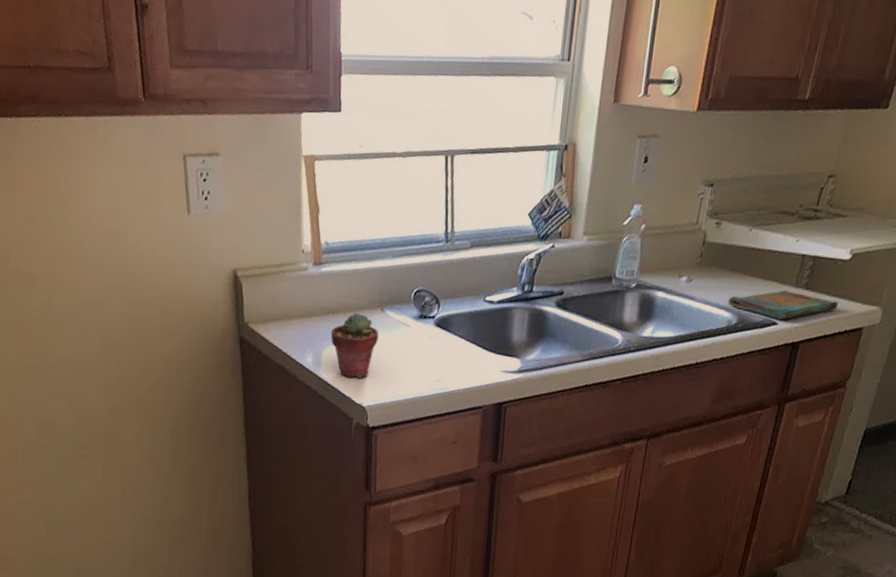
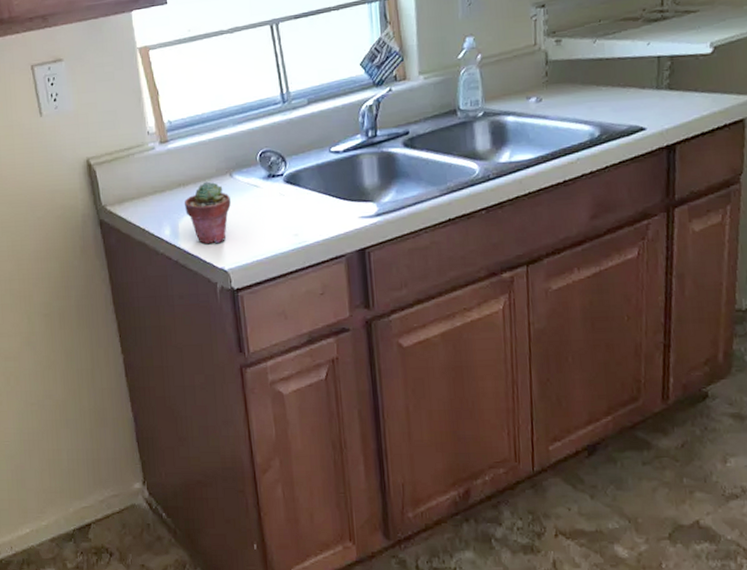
dish towel: present [728,290,839,320] -> none [585,94,710,125]

